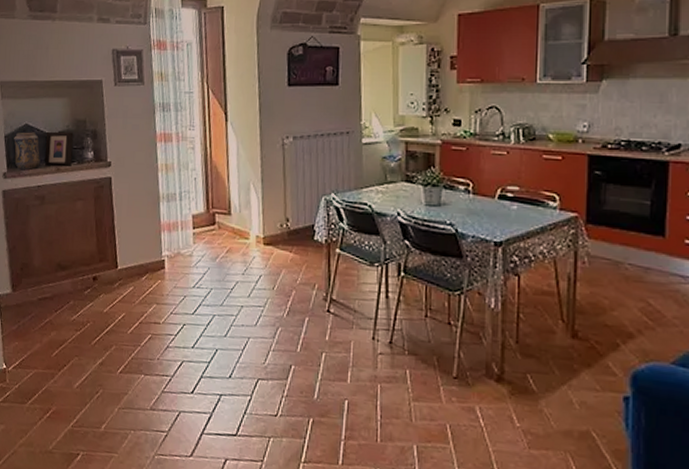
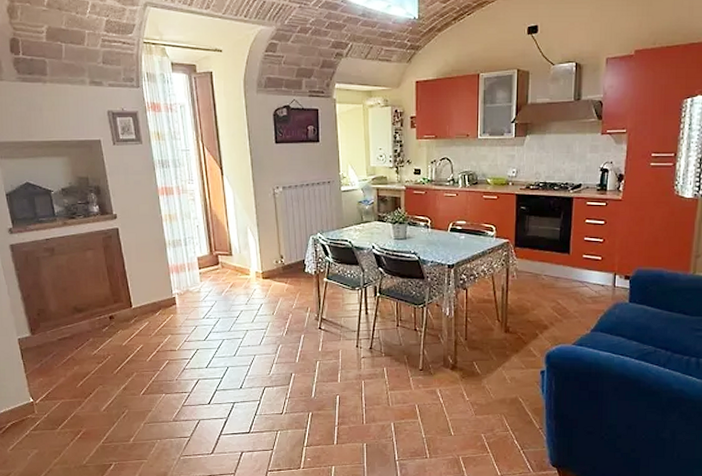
decorative vase: present [14,132,41,171] -> none [16,189,46,226]
picture frame: present [45,131,74,168] -> none [50,188,78,221]

